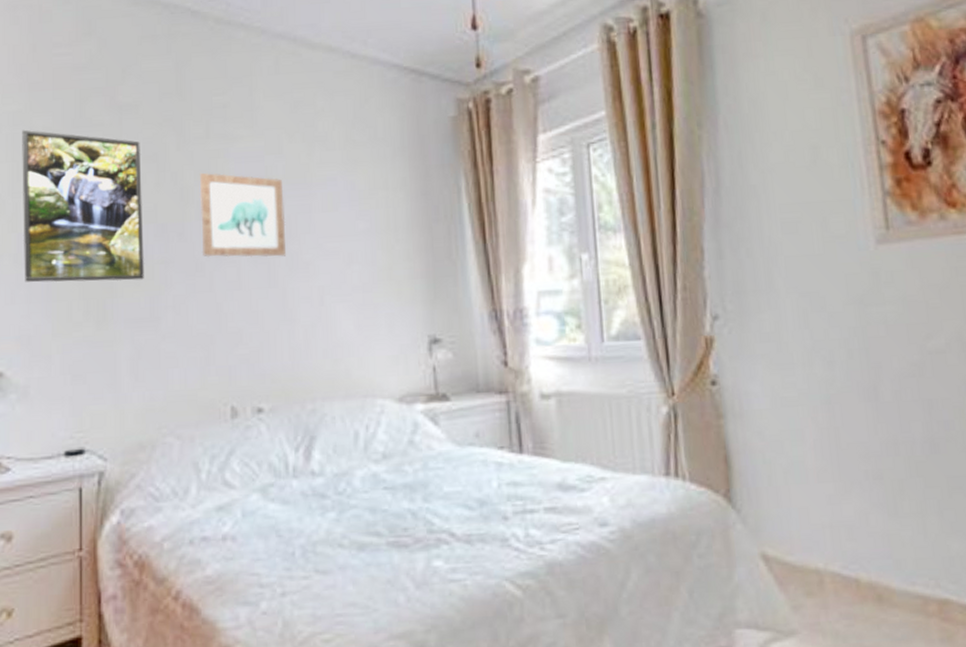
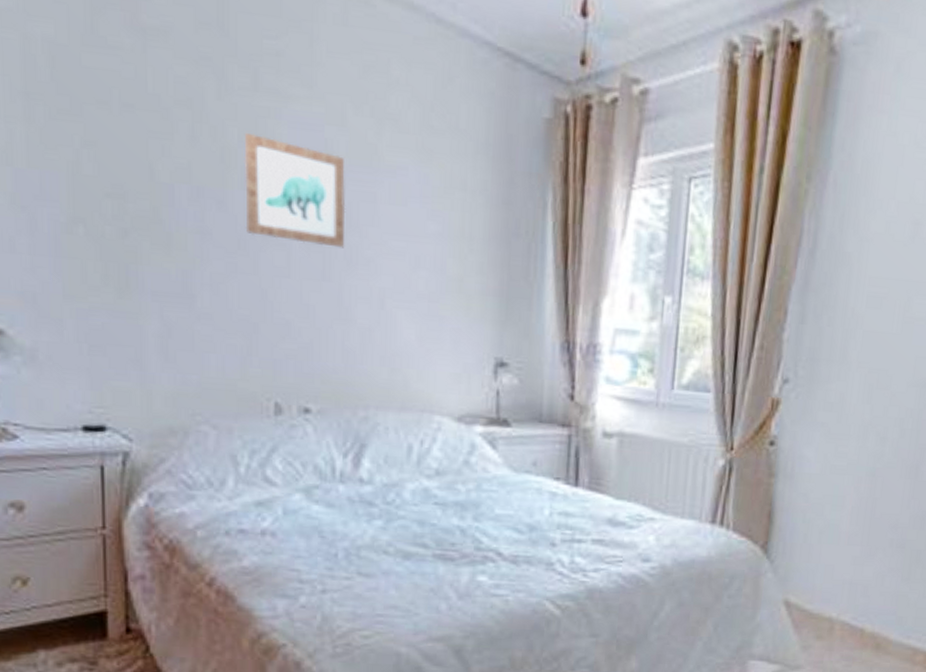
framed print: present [22,129,144,283] -> none [14,35,175,249]

